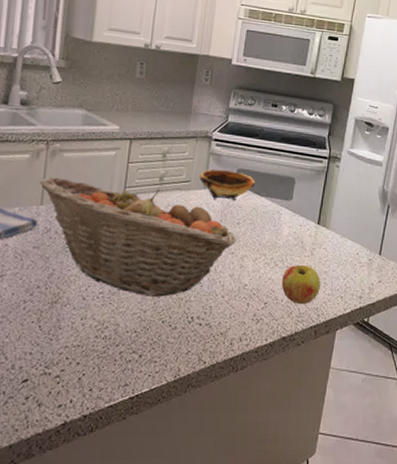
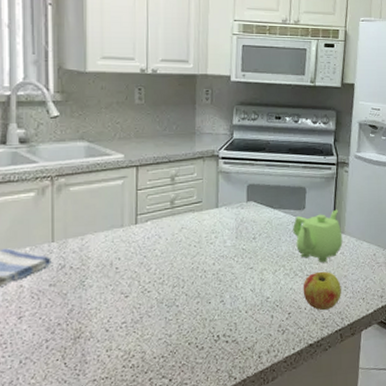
fruit basket: present [39,177,237,297] -> none [48,212,254,321]
bowl: present [199,169,255,201] -> none [210,186,267,218]
teapot: none [277,203,327,257] -> present [292,209,343,263]

